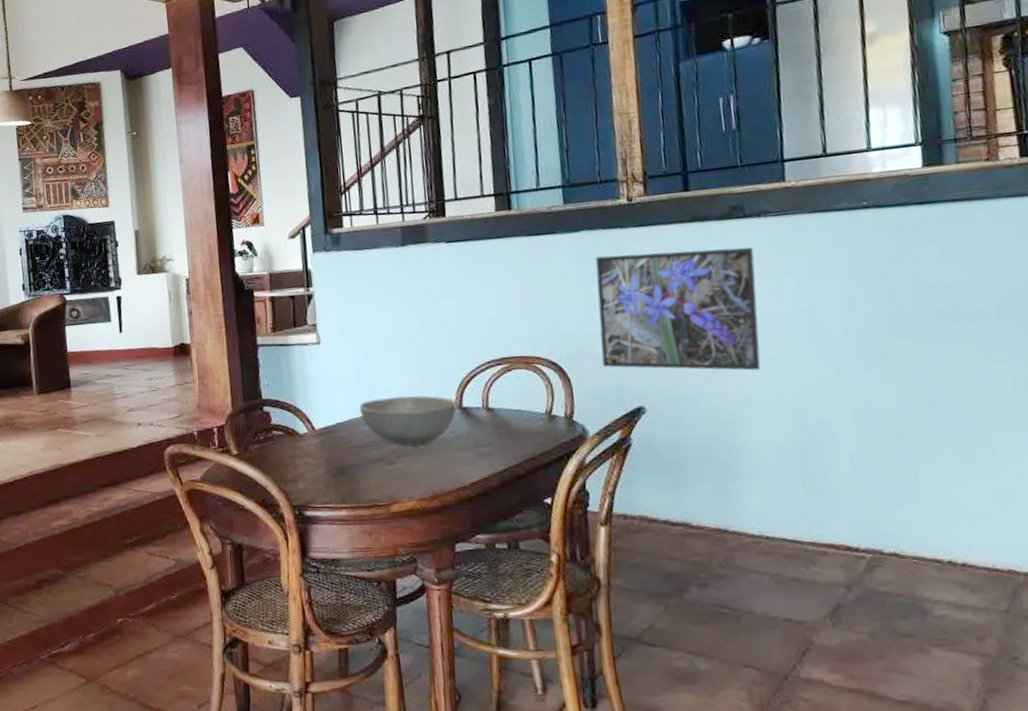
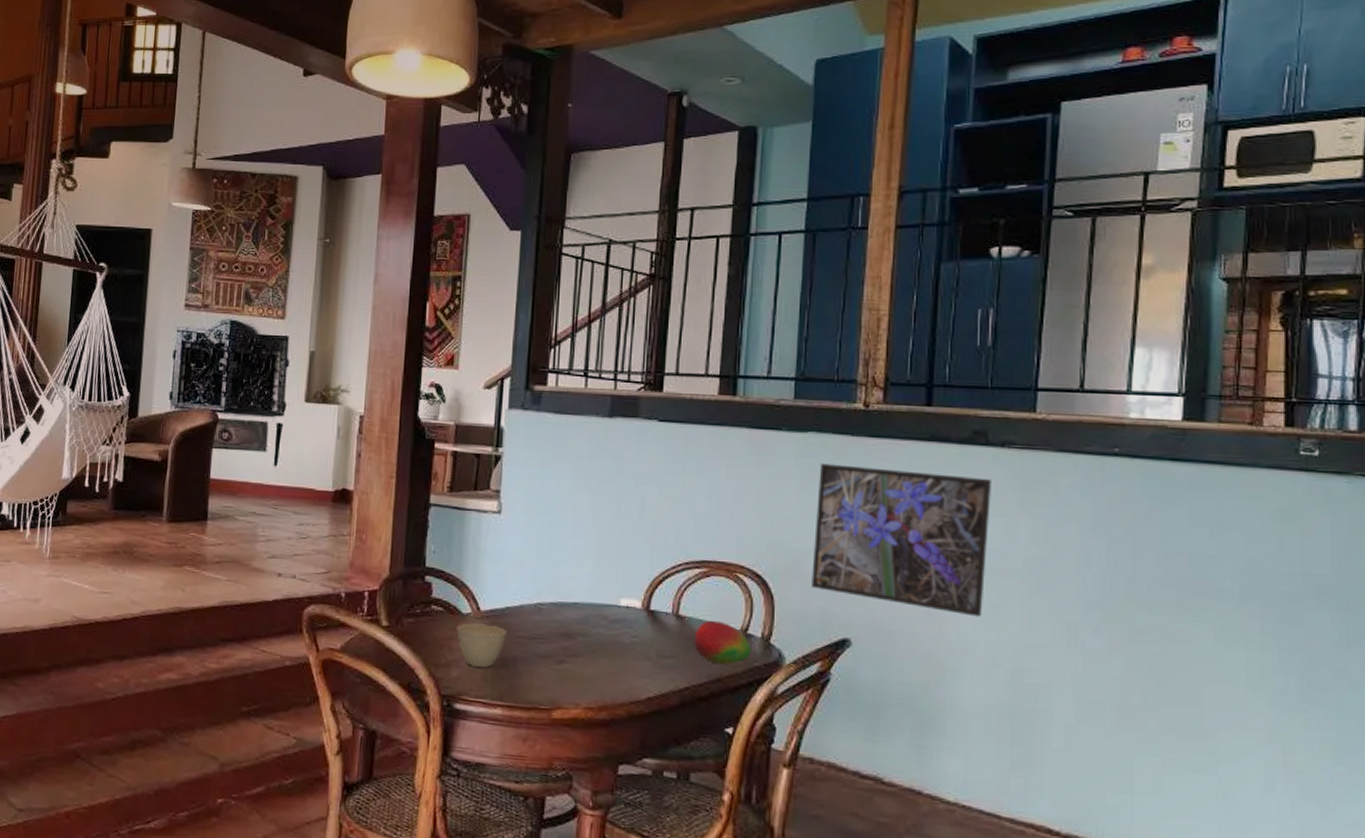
cup: none [297,440,341,478] -> present [457,623,506,668]
bowl: present [359,395,457,447] -> none [534,585,643,647]
fruit: none [505,407,558,446] -> present [694,620,752,665]

